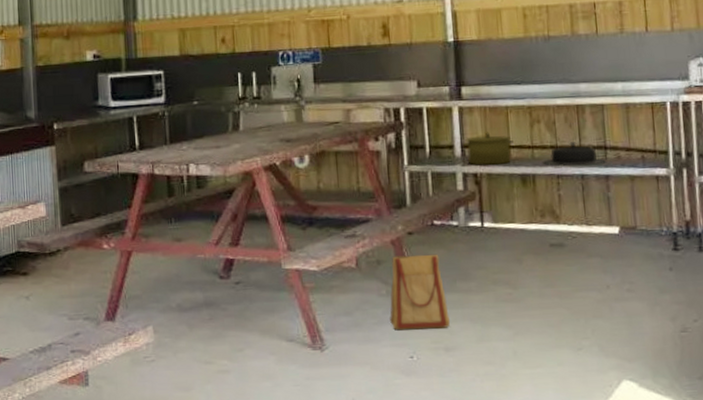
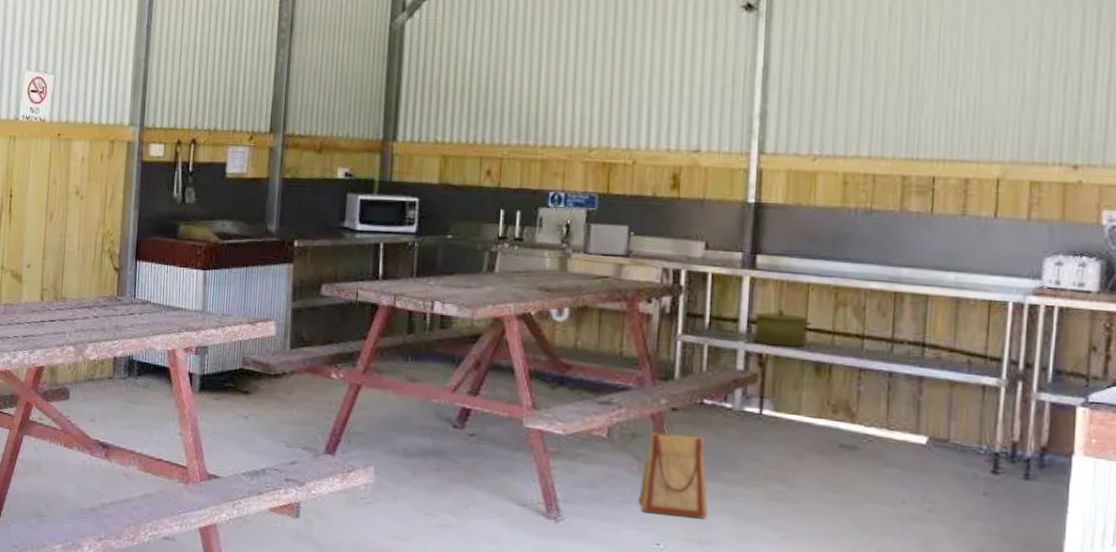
toaster: none [312,72,358,105] -> present [582,222,635,257]
cooking pot: present [543,142,606,166] -> none [845,333,922,362]

